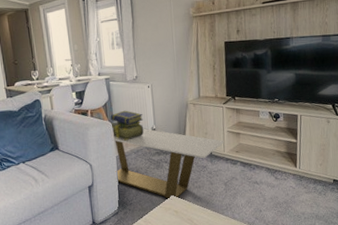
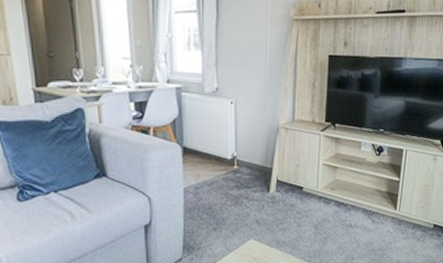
stack of books: present [110,110,144,141] -> none [179,130,222,169]
coffee table: present [112,129,224,200] -> none [180,156,318,244]

